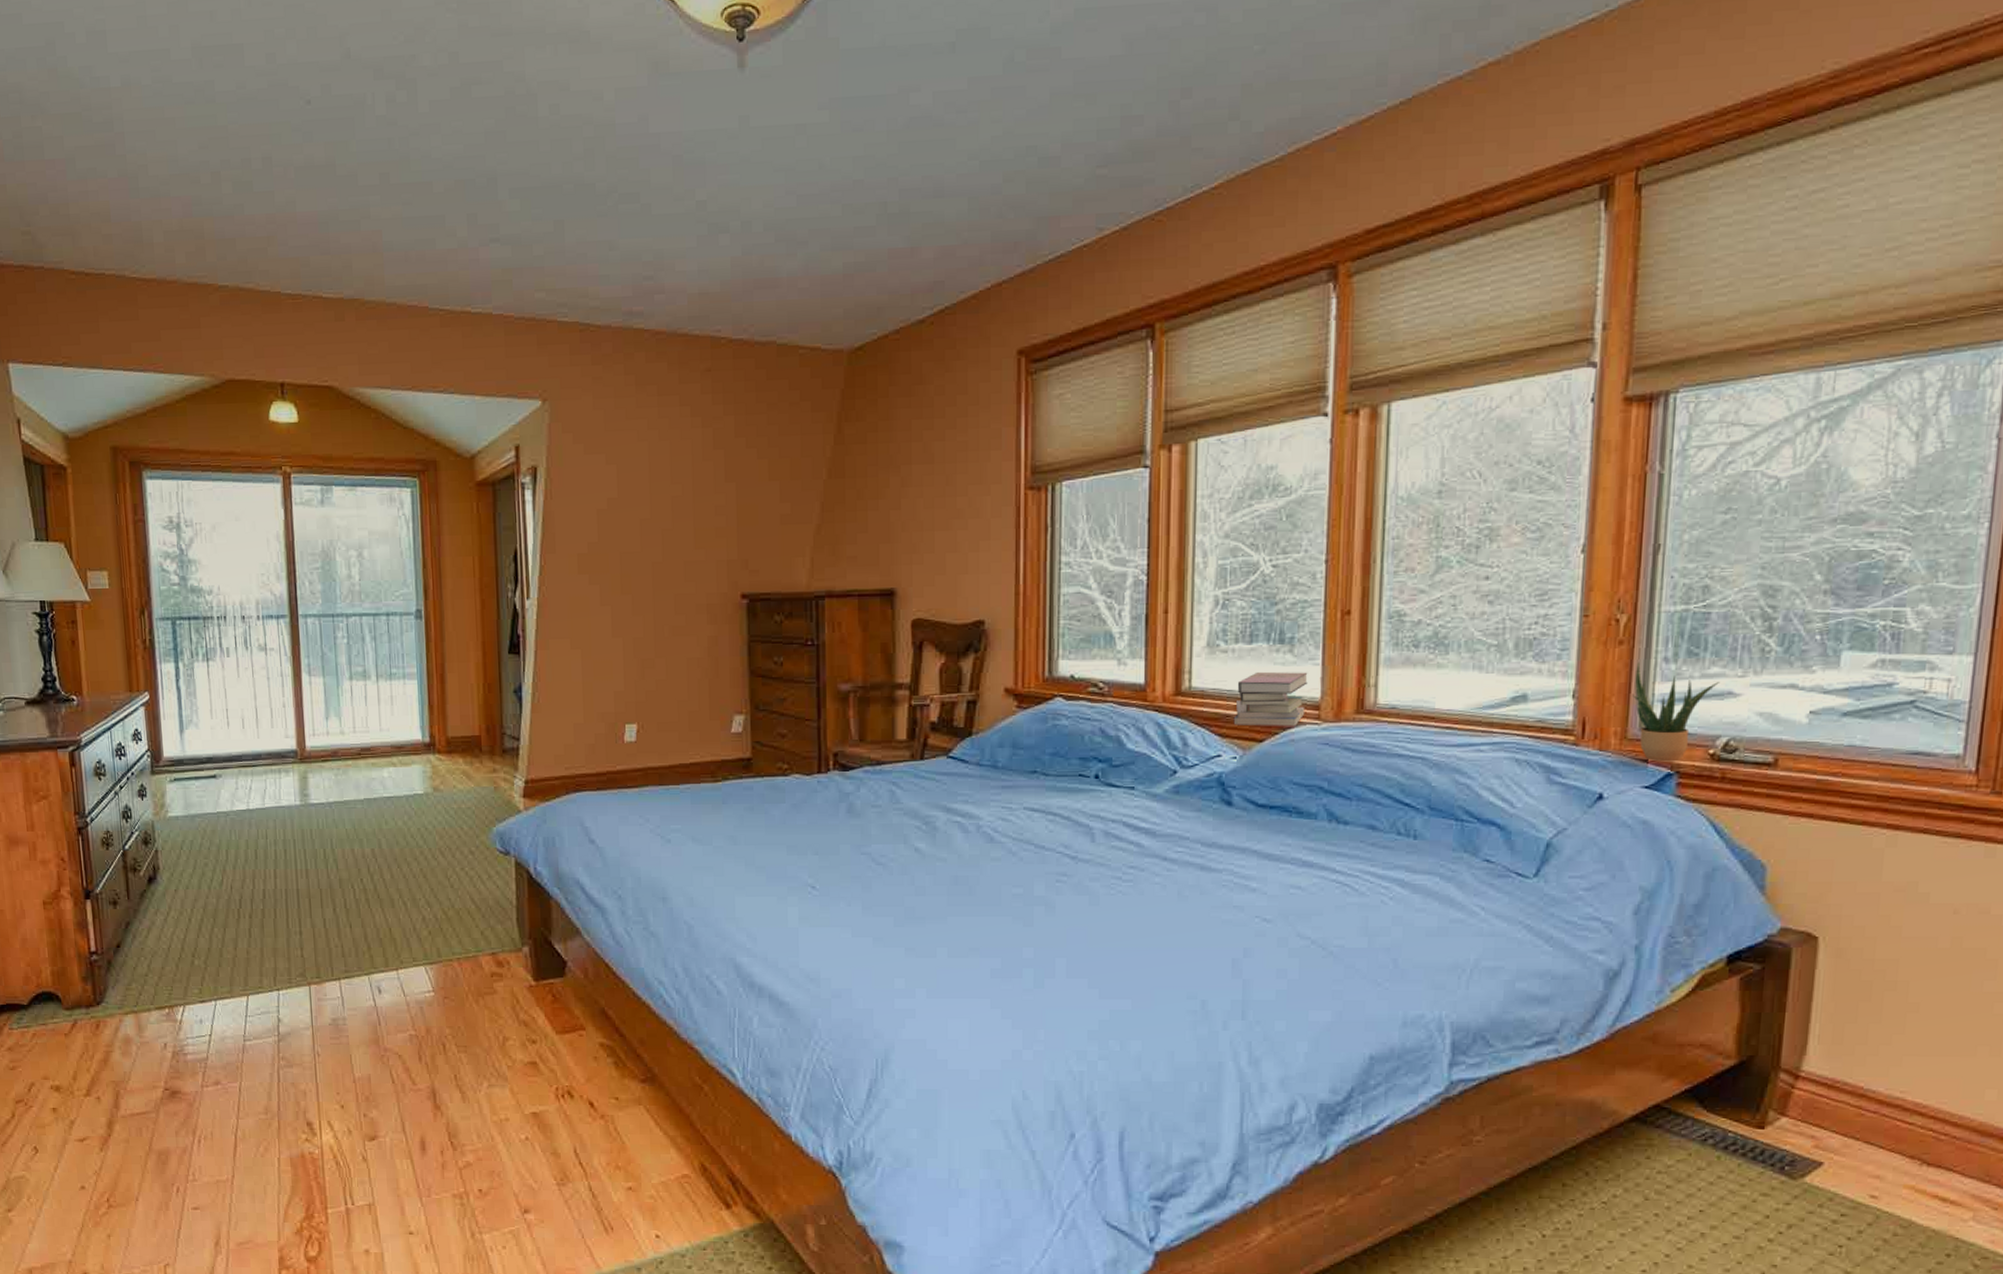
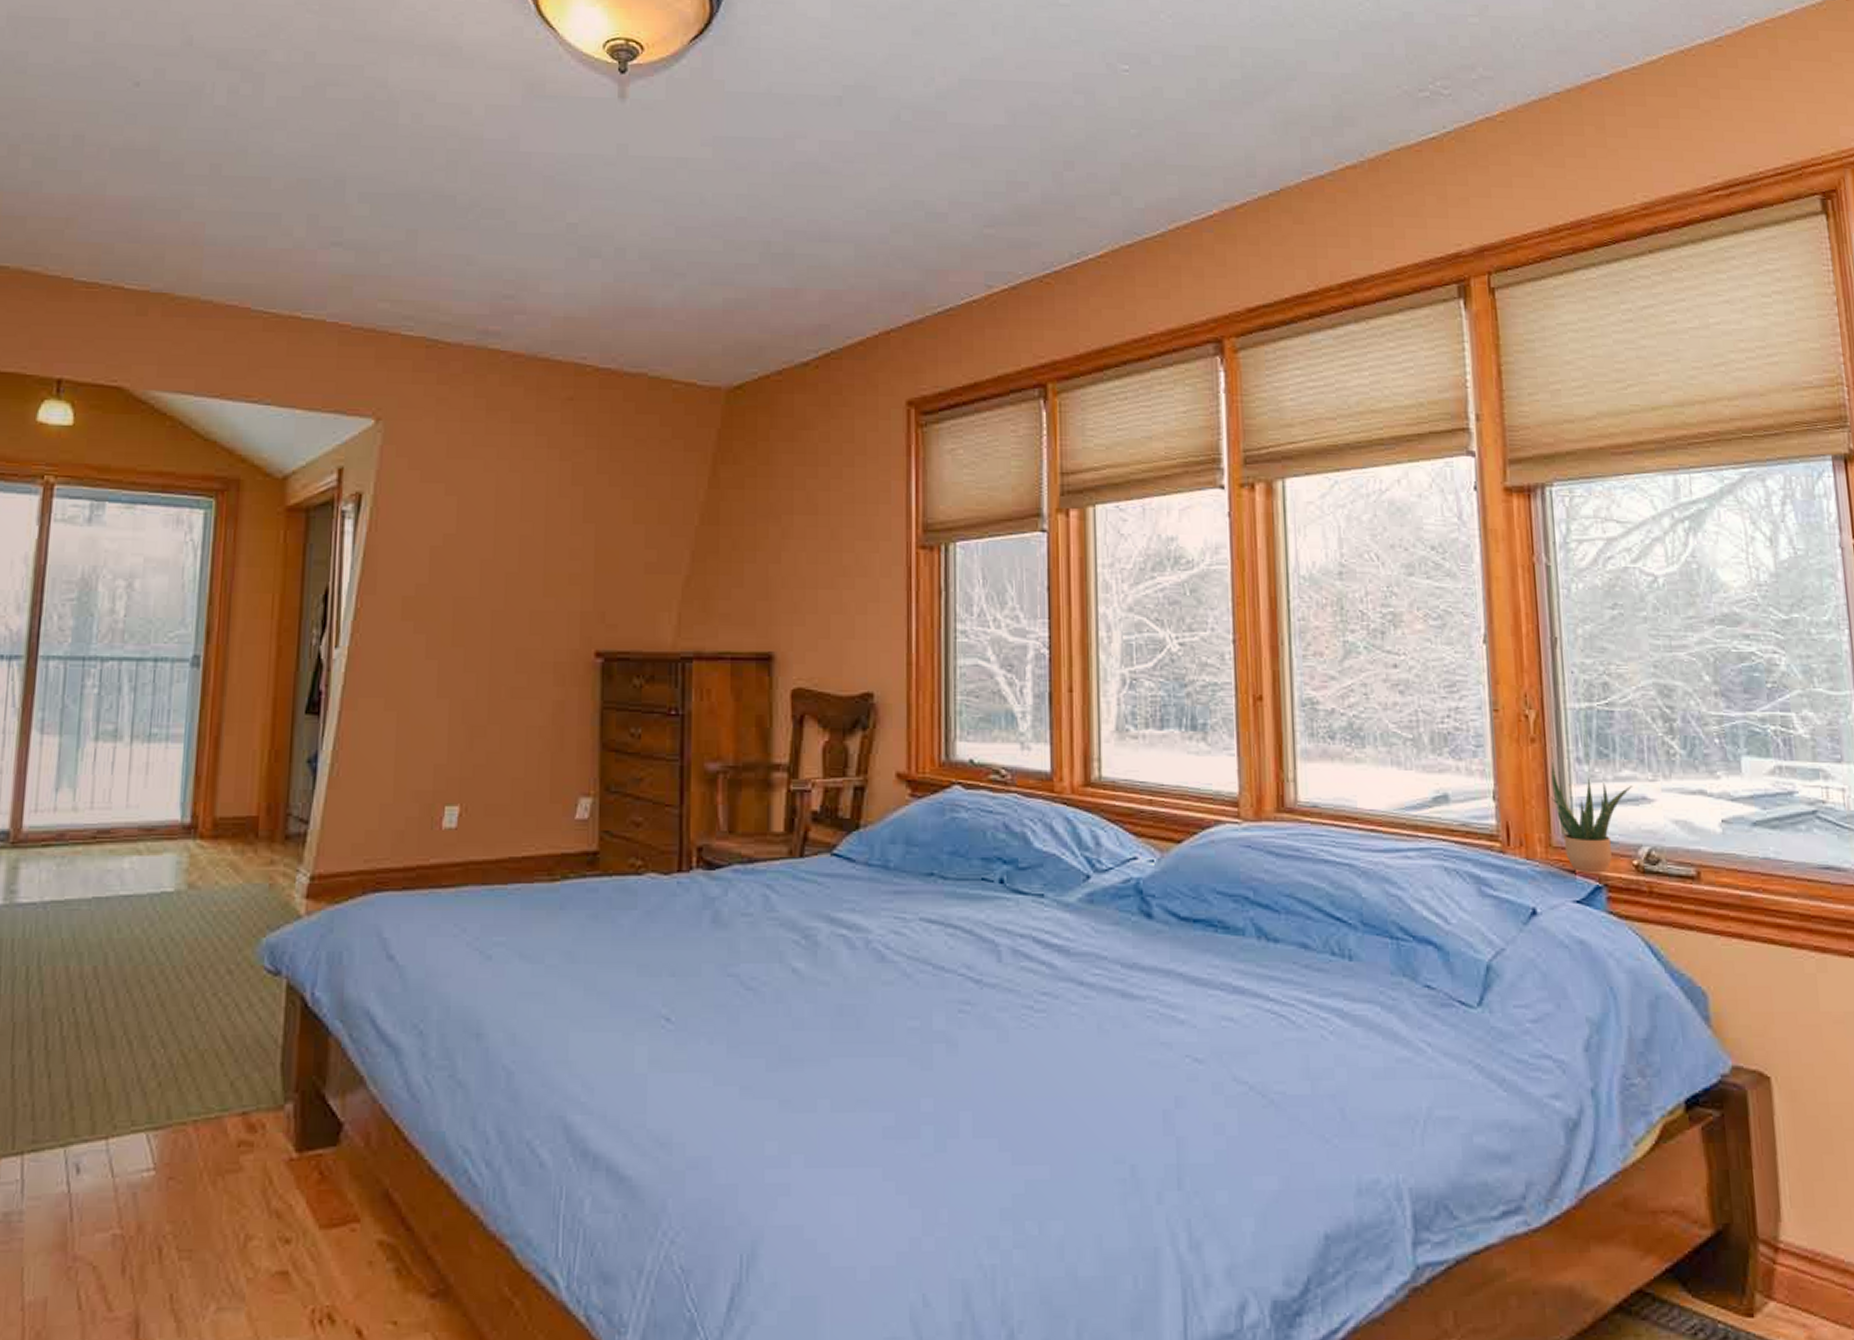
books: present [1233,671,1308,726] -> none [1148,761,1224,825]

